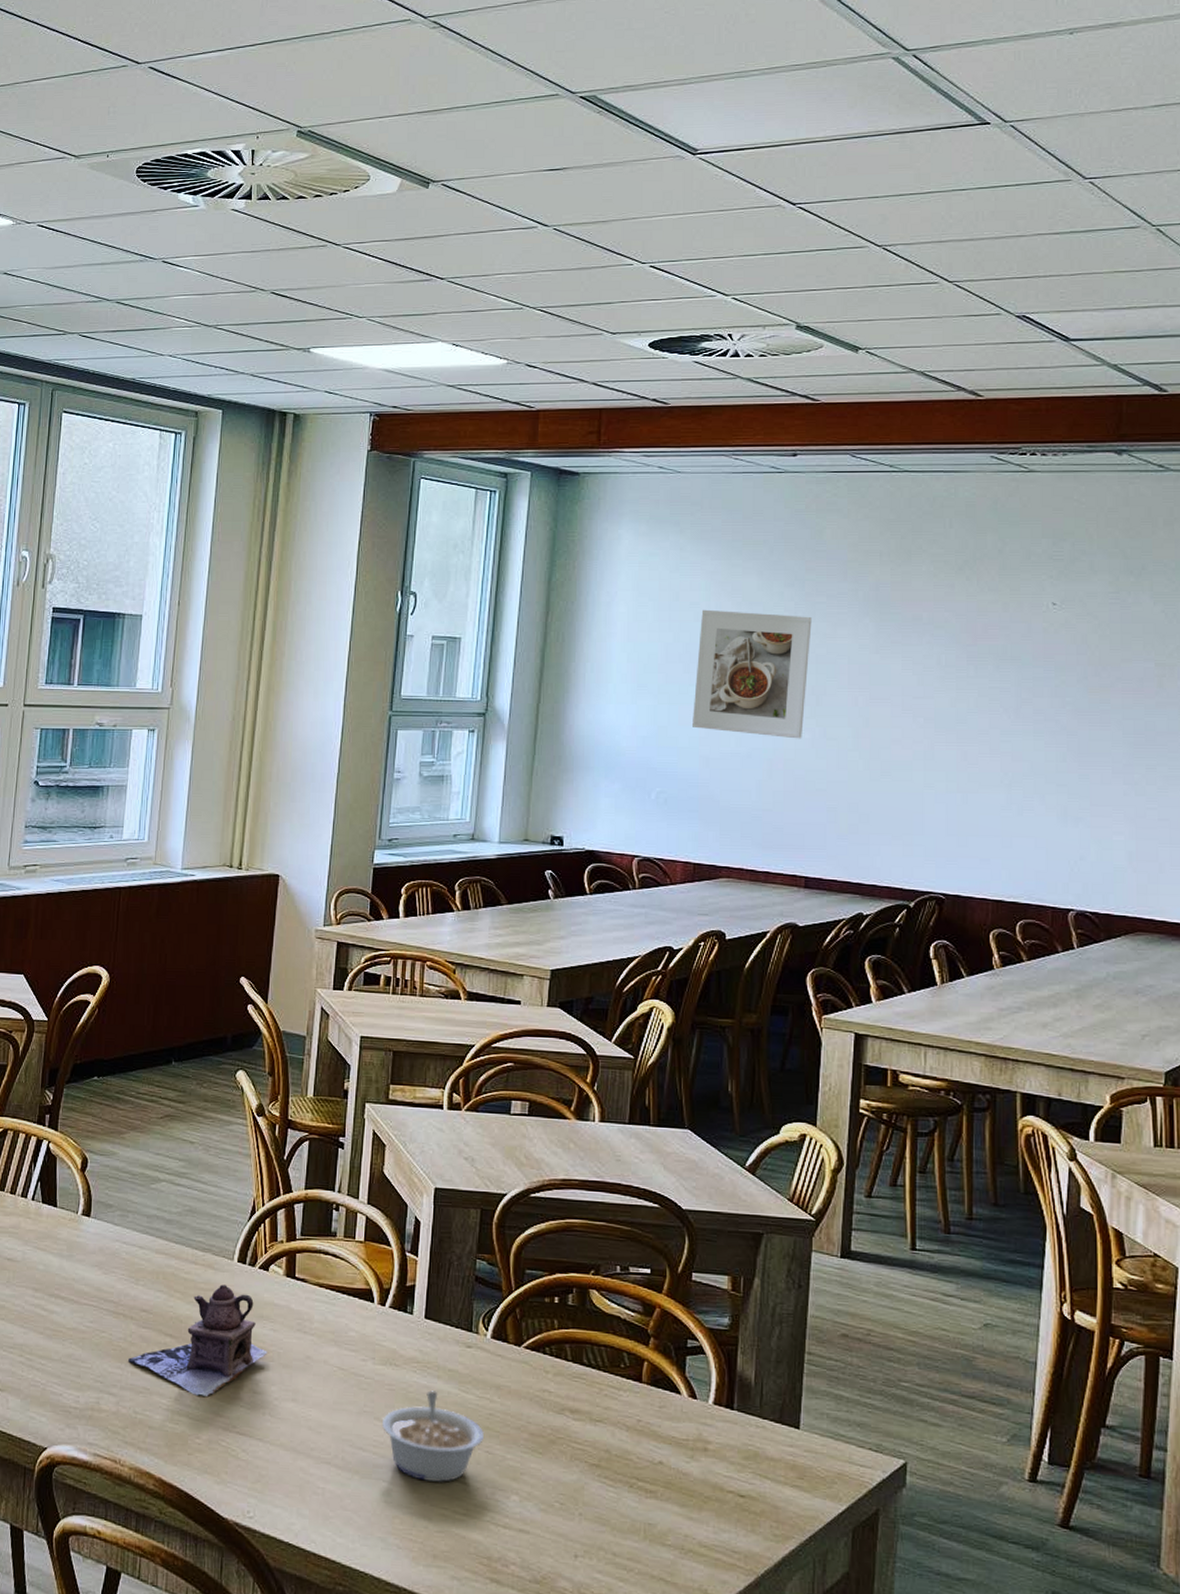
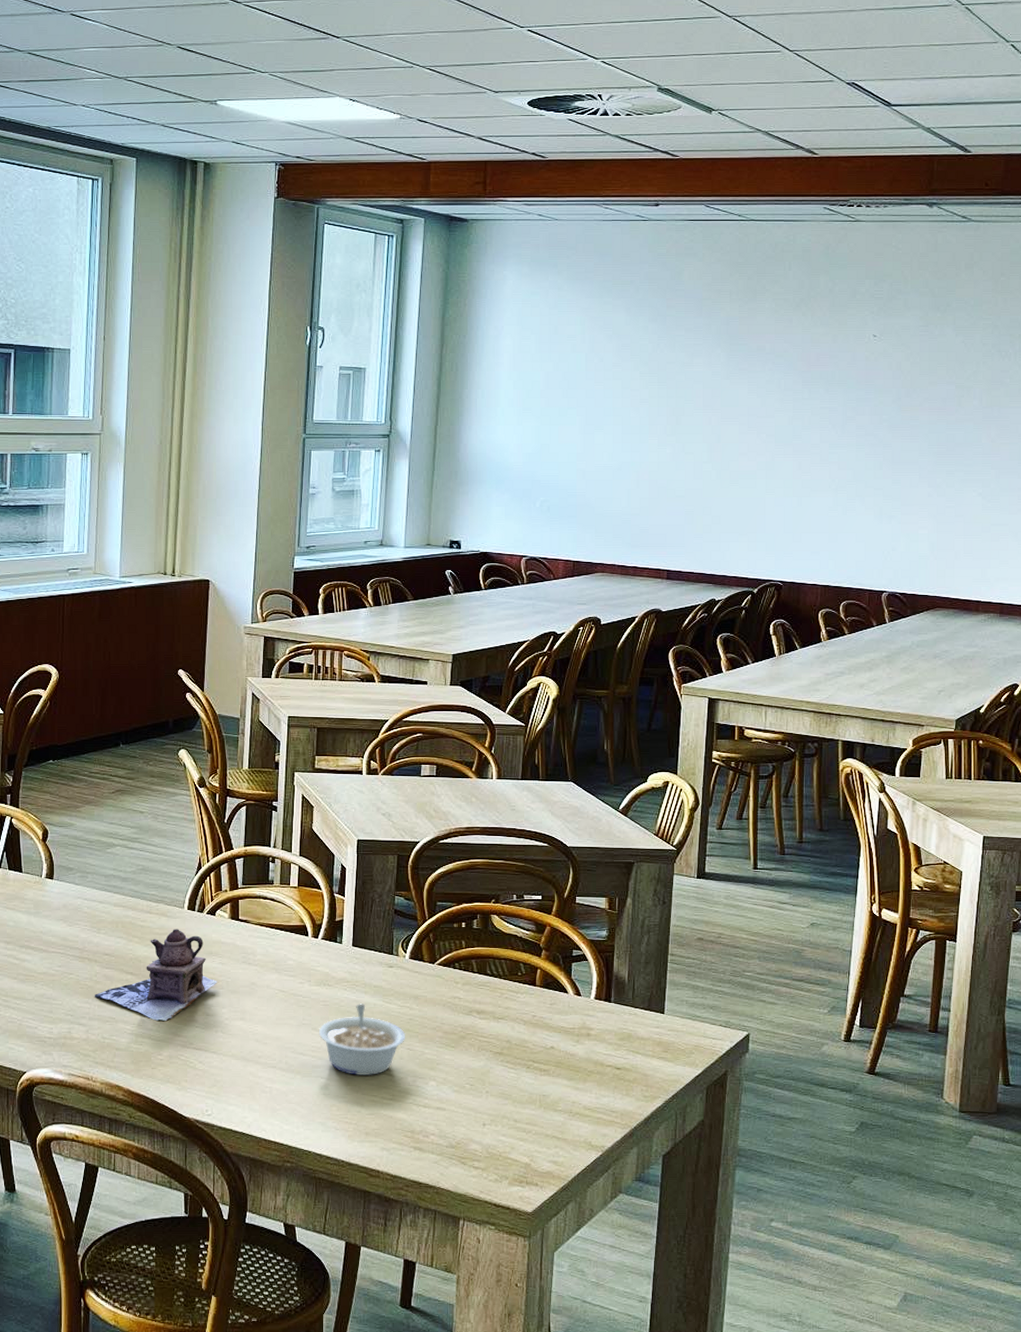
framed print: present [693,609,812,739] -> none [571,342,672,454]

